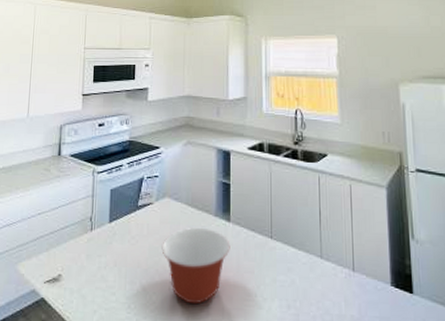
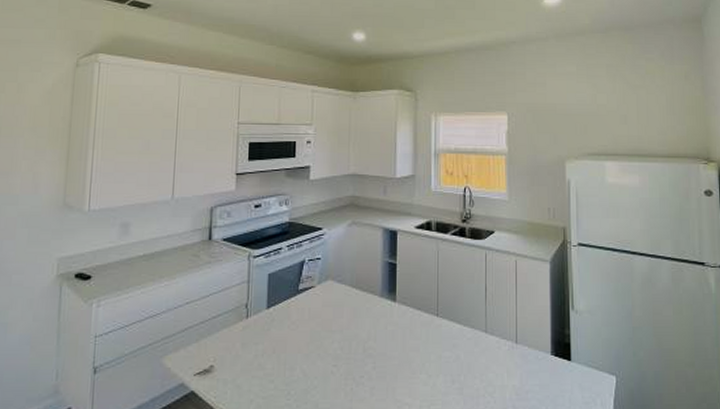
mixing bowl: present [161,228,230,305] -> none [324,310,396,386]

